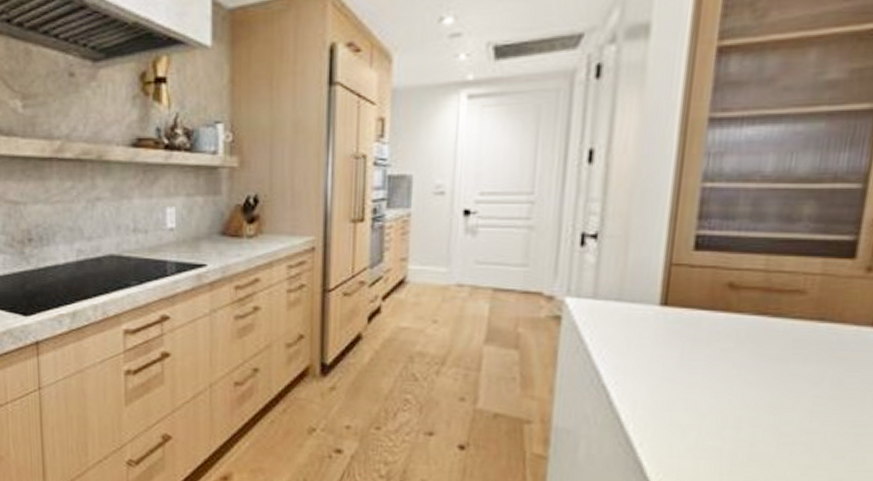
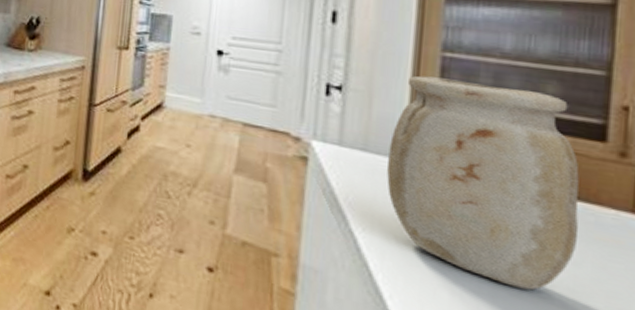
vase: none [640,211,827,416] -> present [387,75,580,291]

